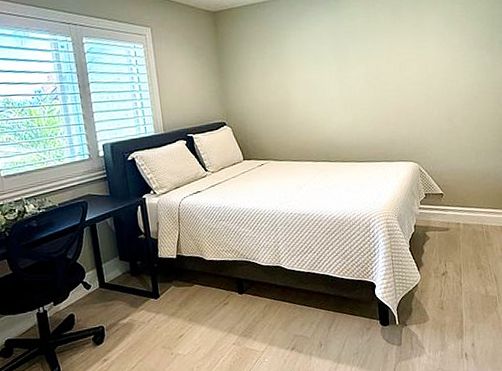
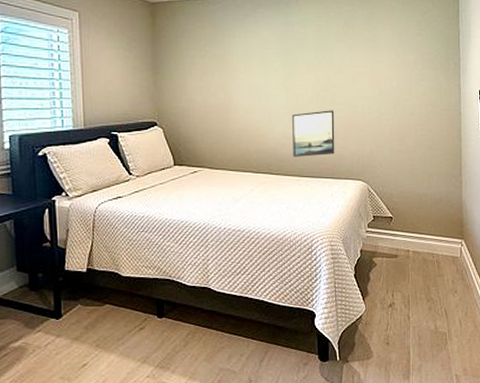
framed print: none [346,97,387,144] -> present [292,110,335,157]

